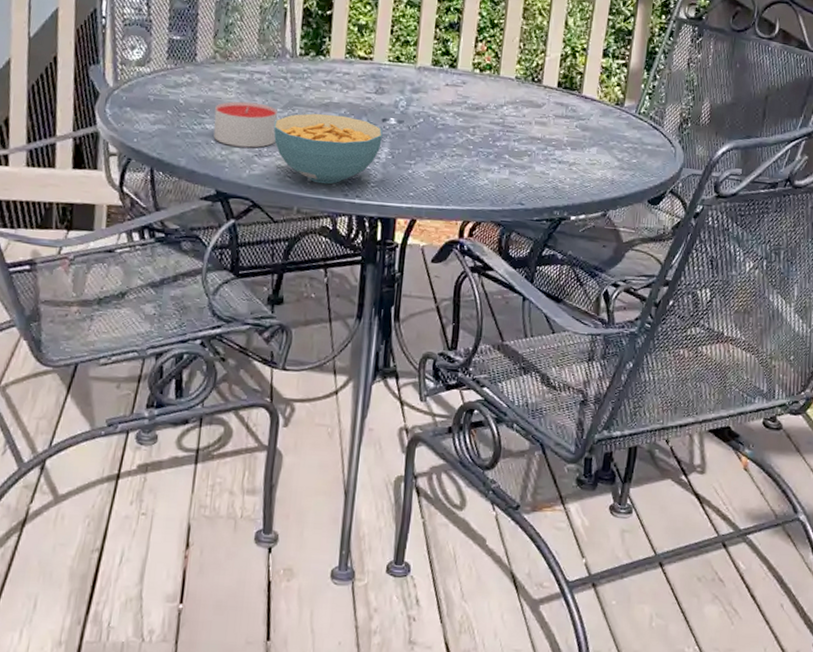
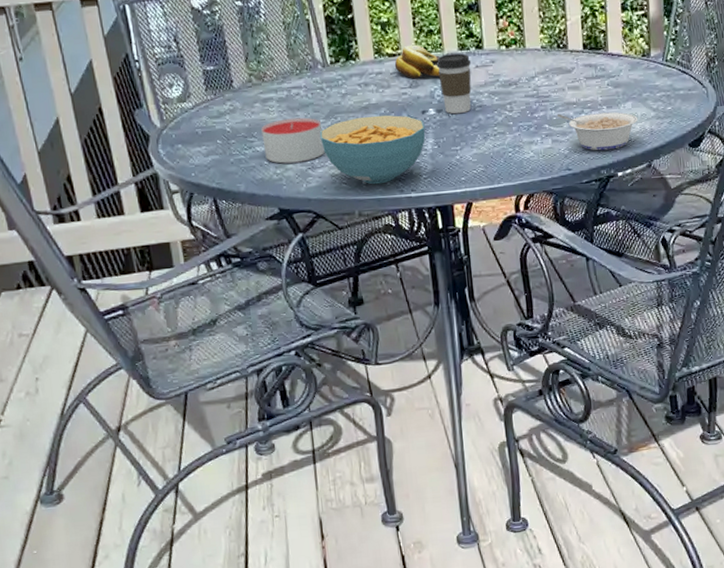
banana: none [363,51,411,87] -> present [394,44,440,79]
coffee cup: none [406,67,443,129] -> present [436,53,472,114]
legume: none [519,146,601,192] -> present [556,112,638,151]

